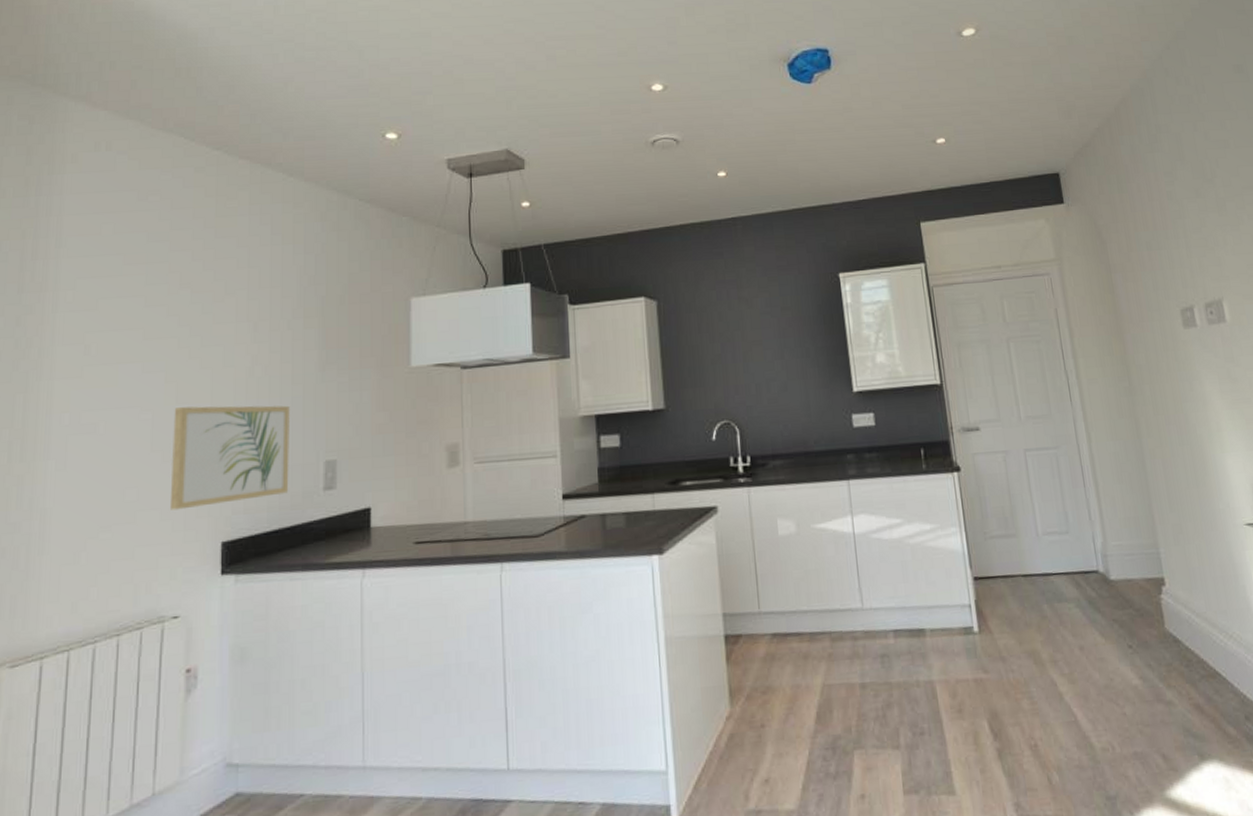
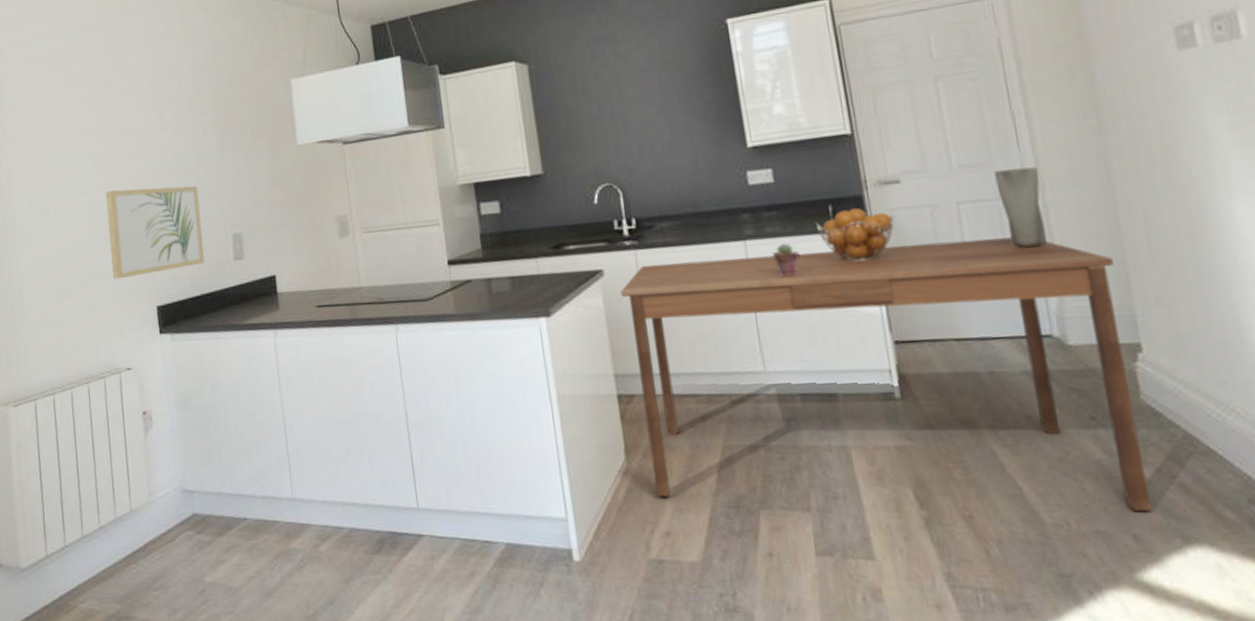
dining table: none [733,482,1176,742] -> present [620,237,1152,512]
potted succulent: none [872,483,896,515] -> present [773,243,800,277]
fruit basket: none [909,451,975,503] -> present [815,207,895,263]
vase: none [1053,421,1094,492] -> present [994,167,1048,249]

